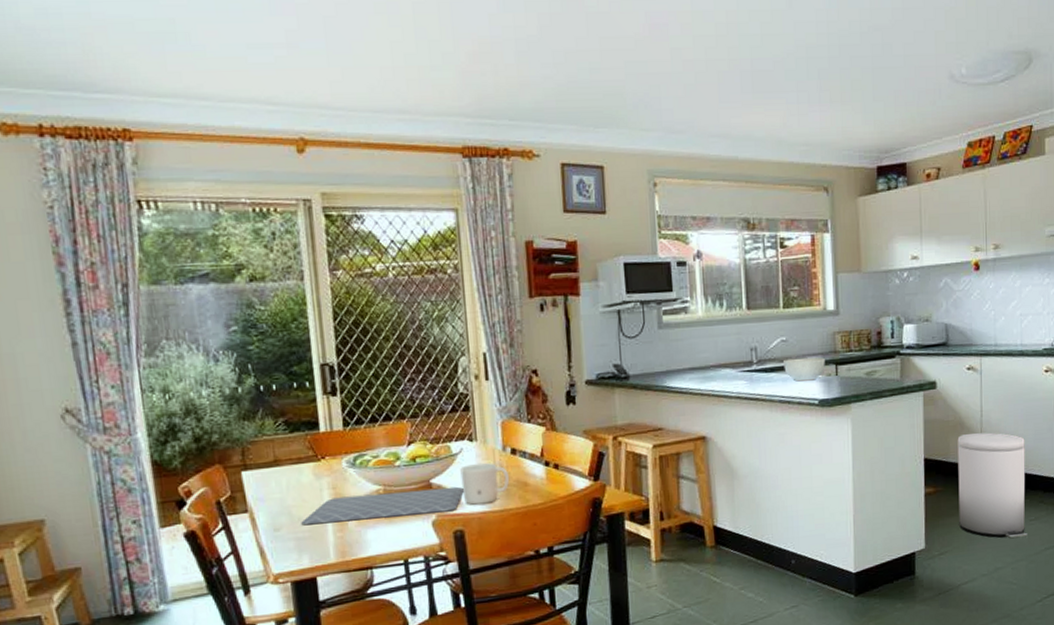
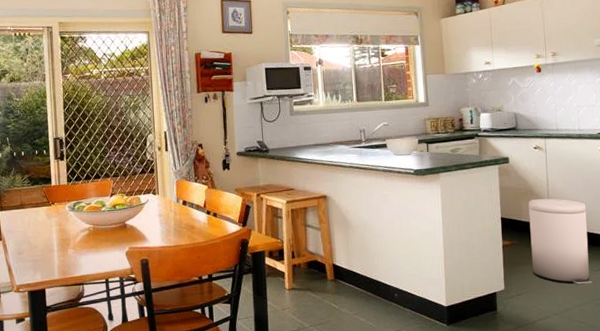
placemat: present [301,486,464,526] -> none [36,227,149,251]
mug: present [460,462,510,505] -> none [146,210,182,241]

